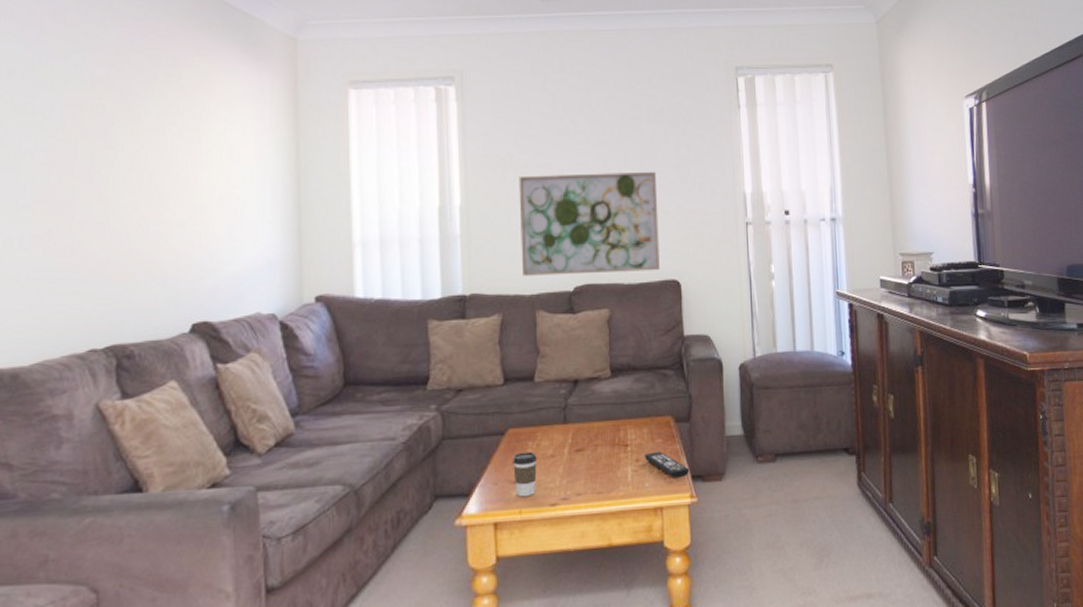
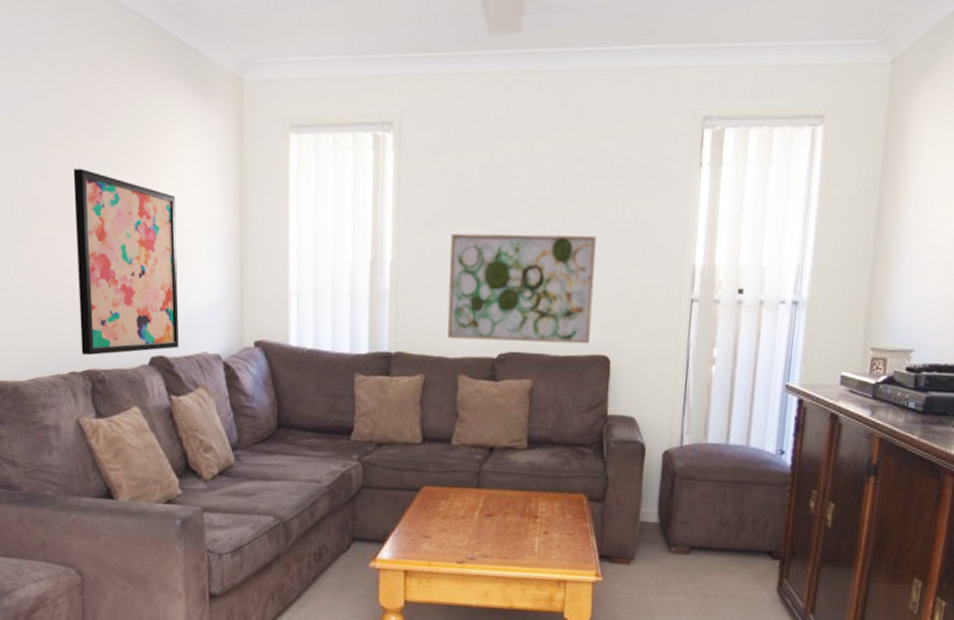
wall art: none [99,129,227,330] -> present [73,168,179,356]
coffee cup: present [513,452,537,497] -> none [425,509,448,552]
remote control: present [644,451,690,479] -> none [552,527,598,556]

